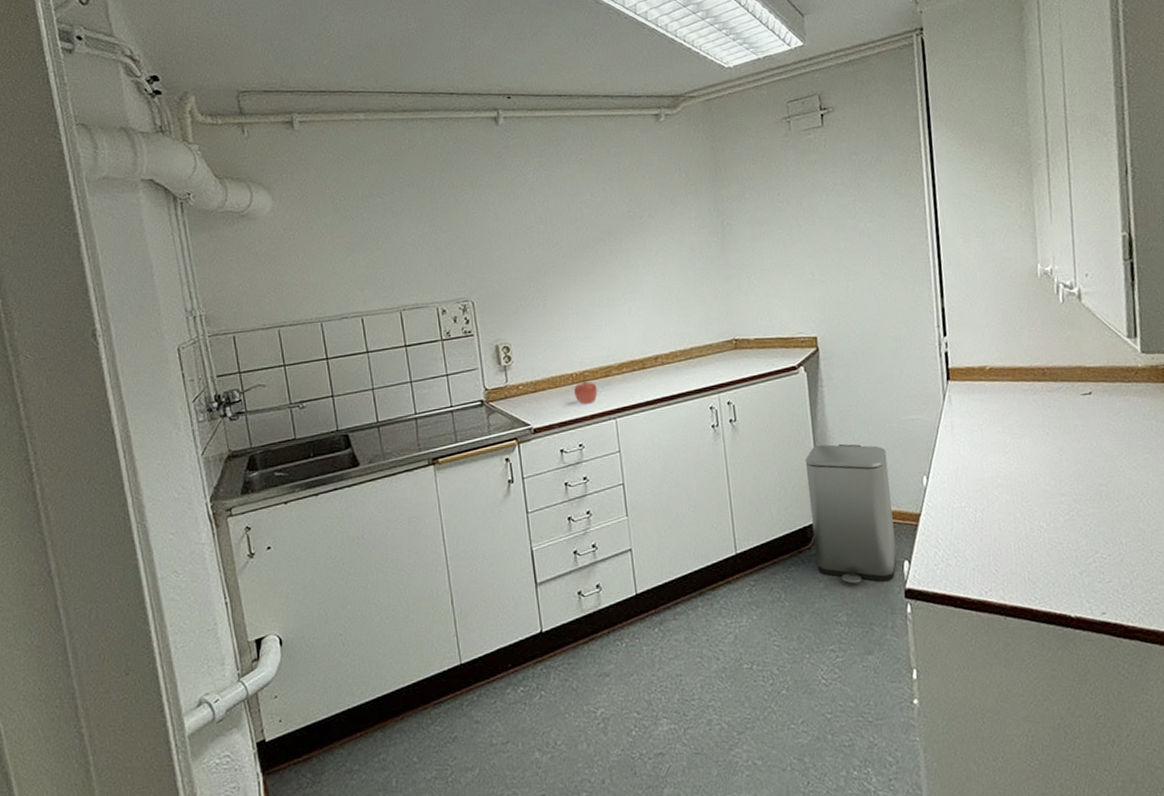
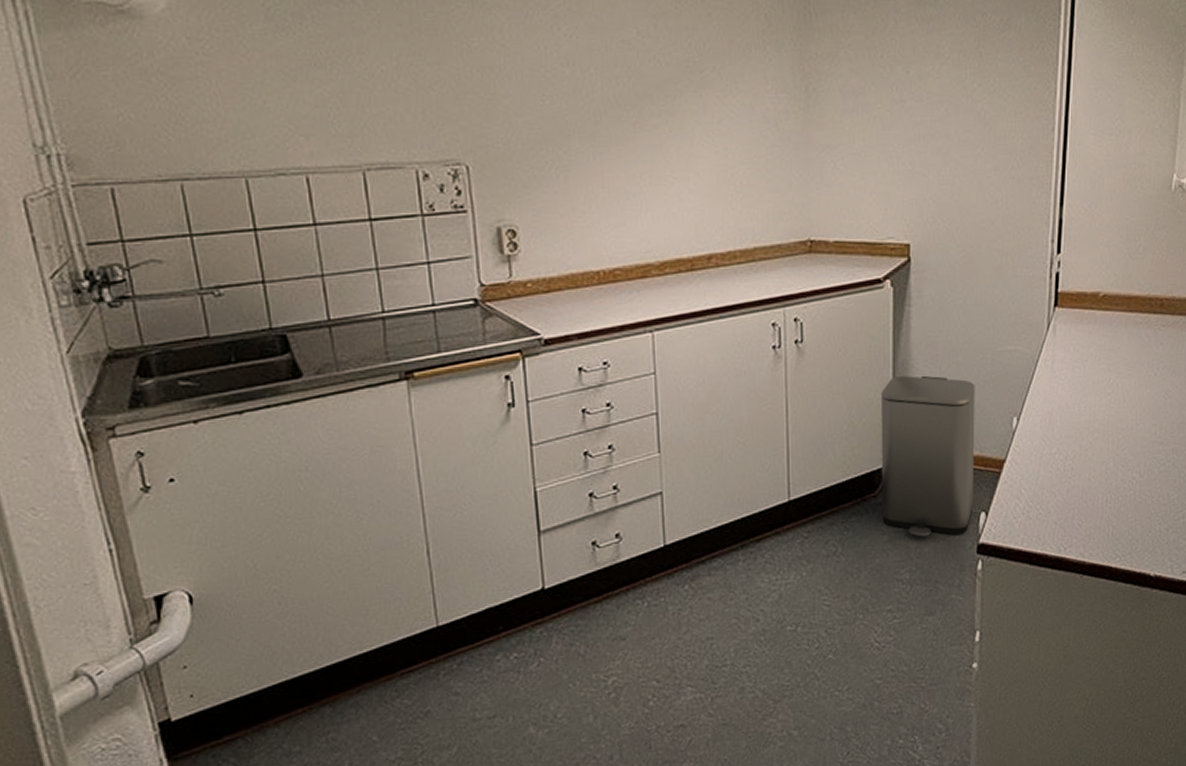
fruit: present [574,379,598,405] -> none [600,279,631,313]

